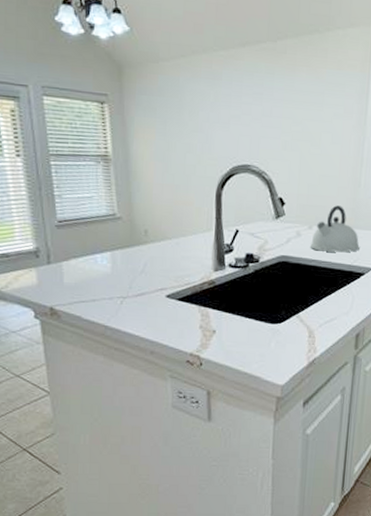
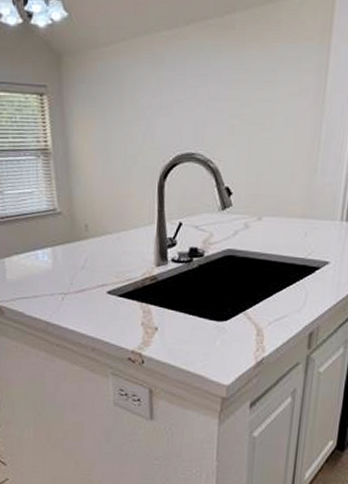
kettle: present [309,205,360,253] -> none [258,194,315,245]

